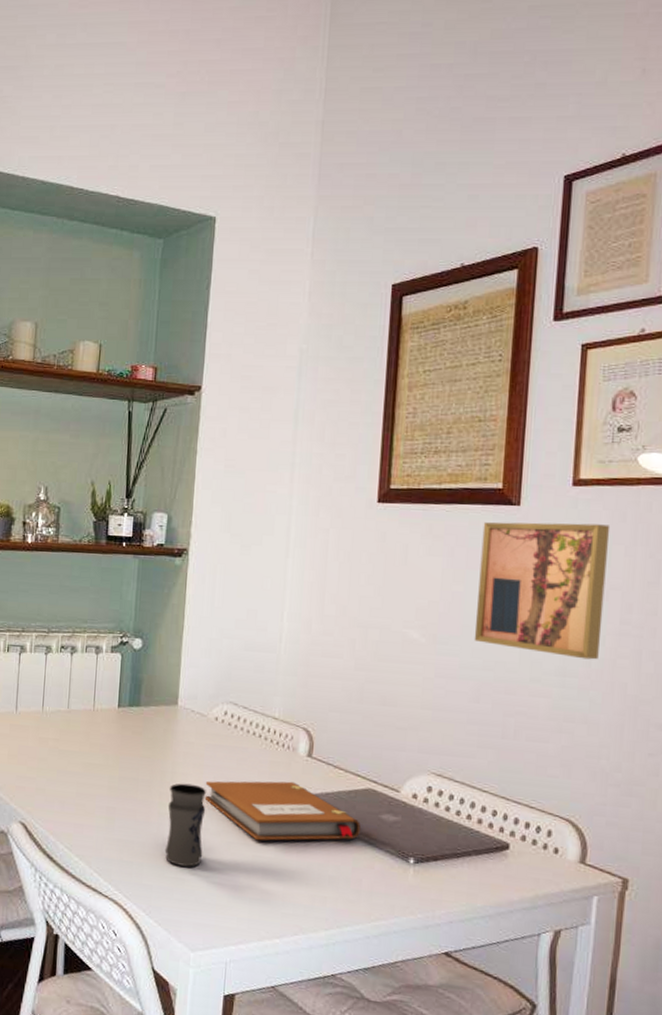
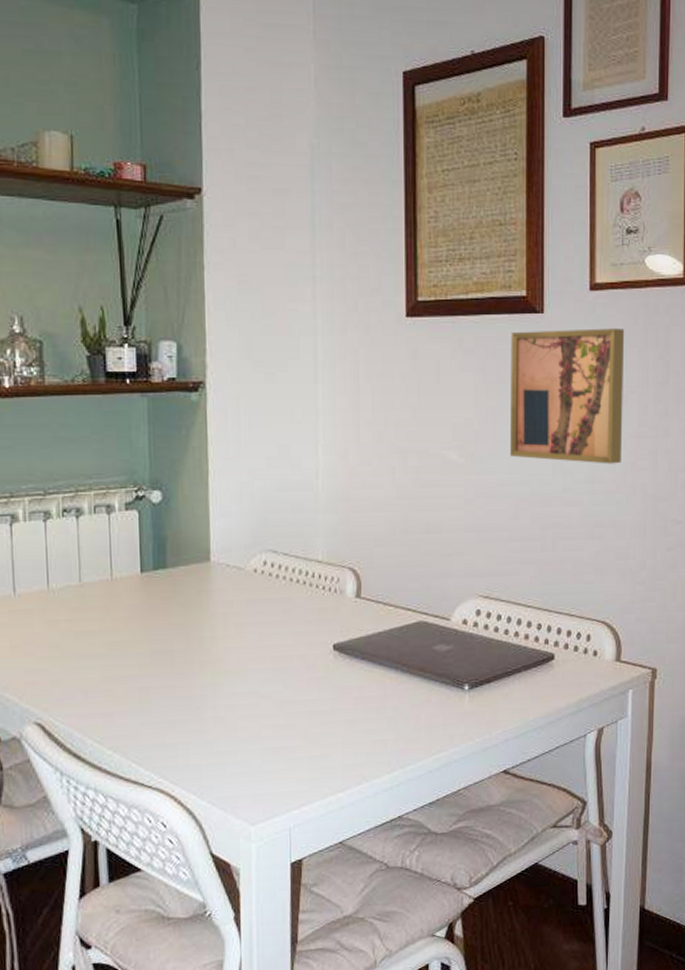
jar: present [164,783,206,867] -> none [210,646,254,738]
notebook: present [204,781,361,841] -> none [249,626,415,695]

